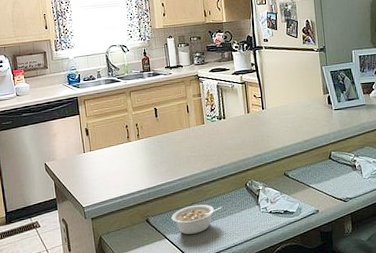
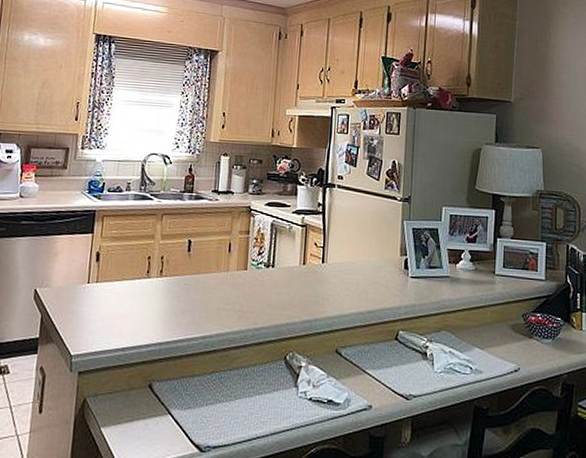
legume: present [171,204,223,235] -> none [182,374,251,414]

